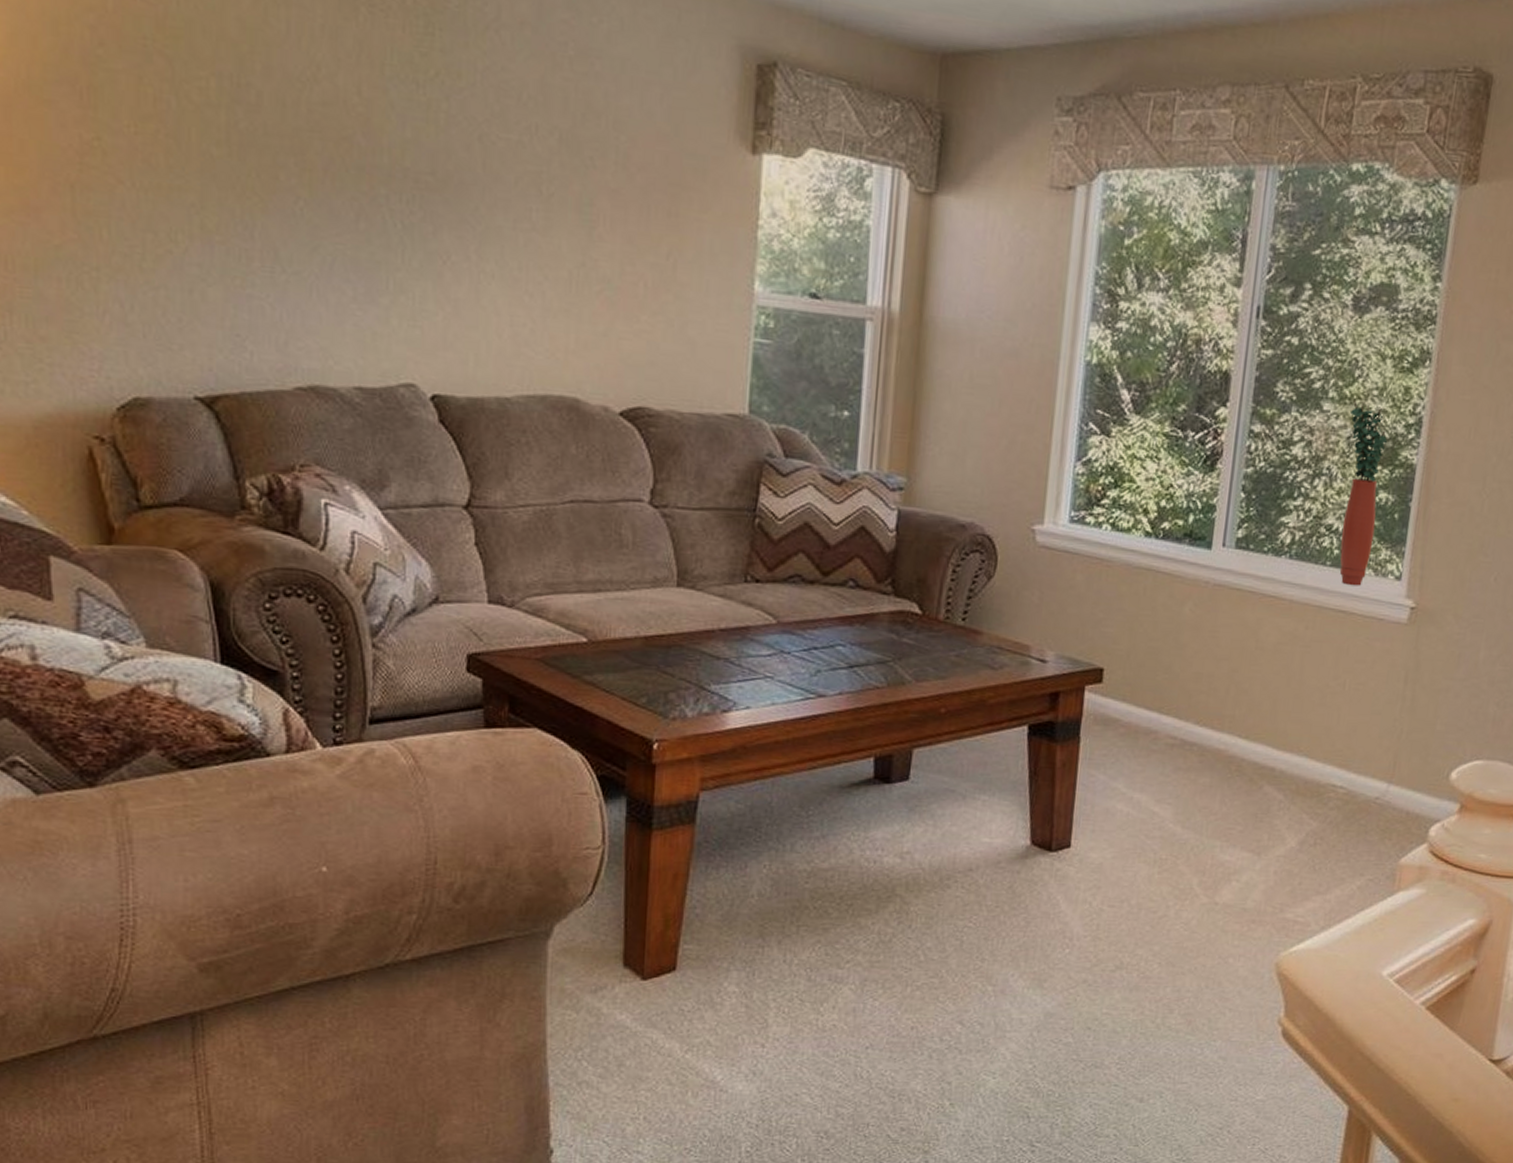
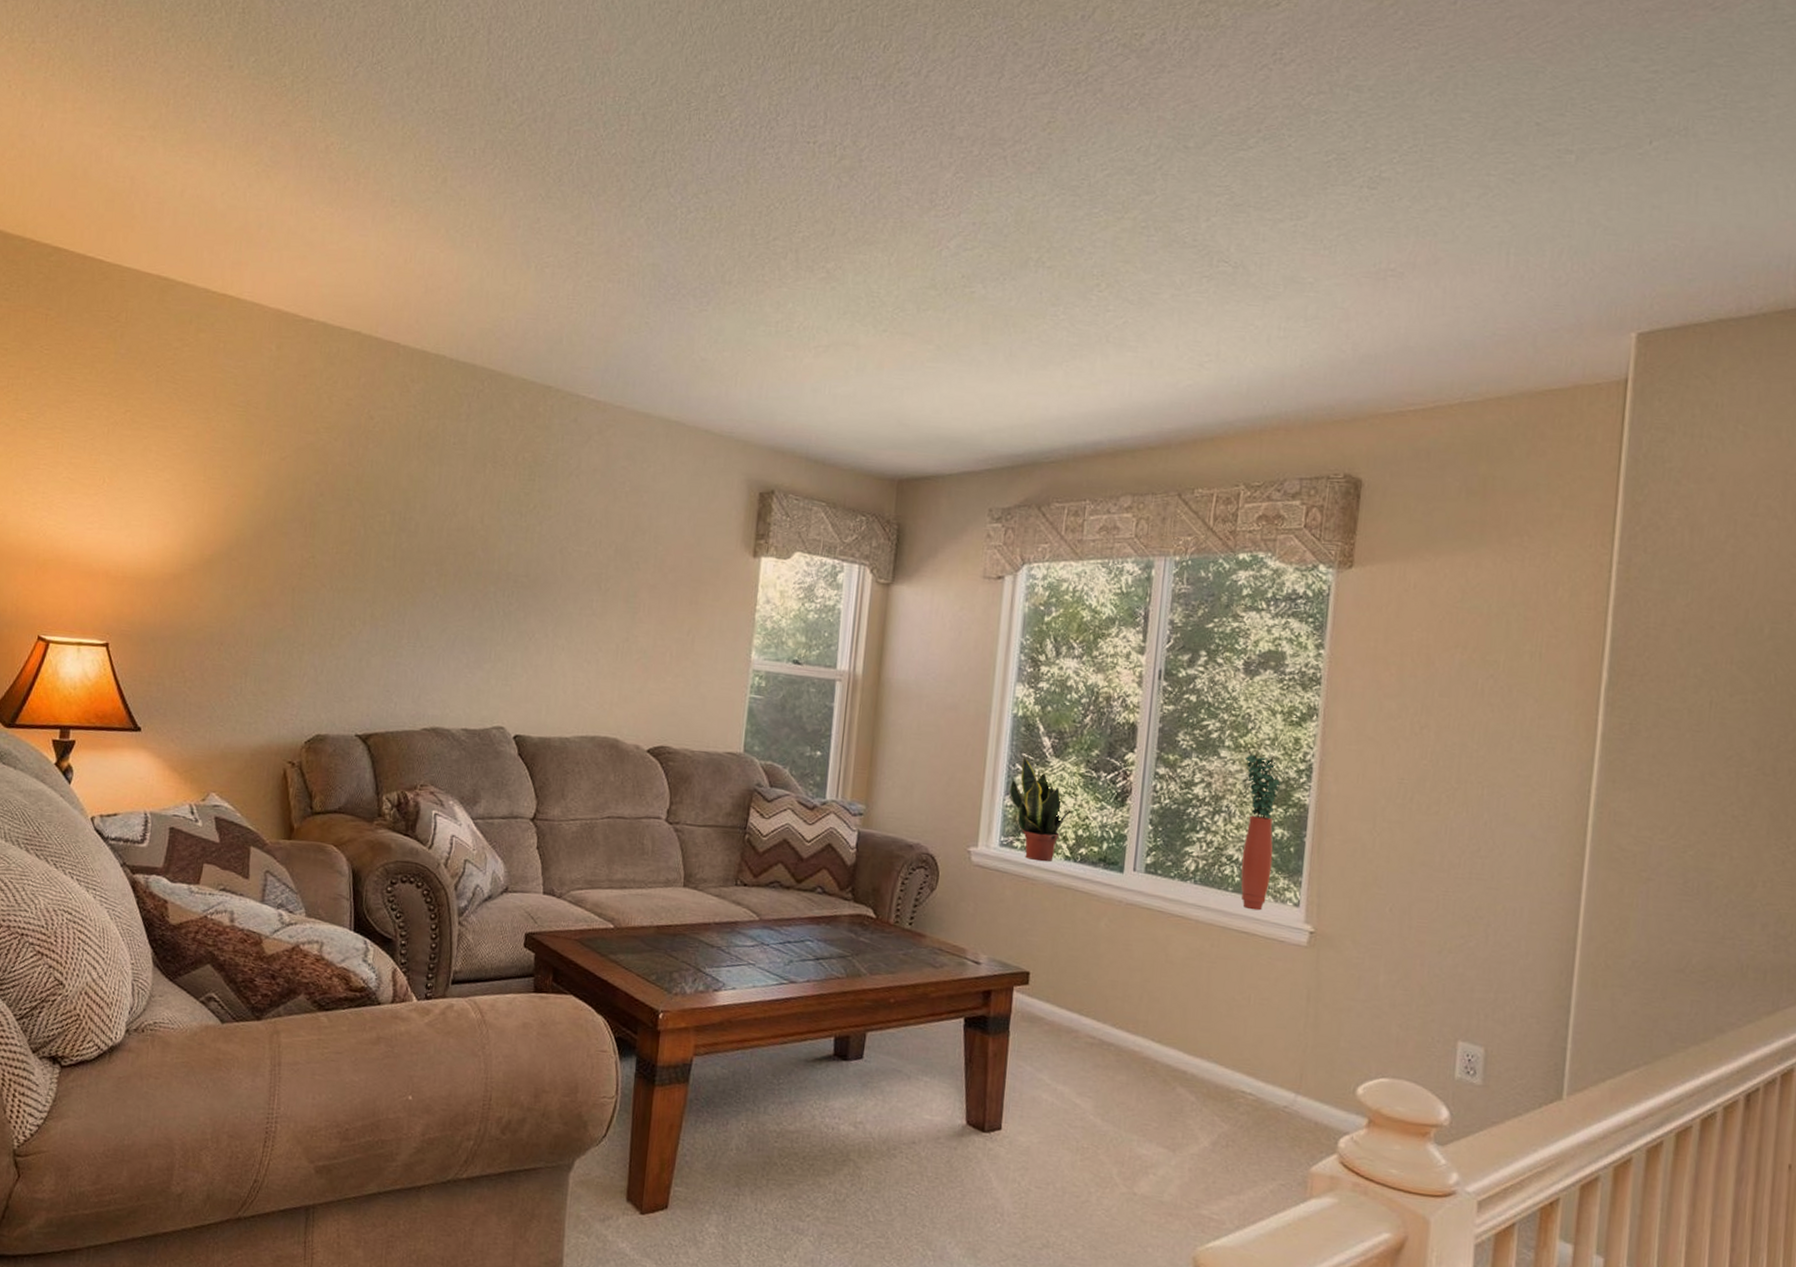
potted plant: none [1081,413,1158,540] -> present [1010,756,1075,863]

